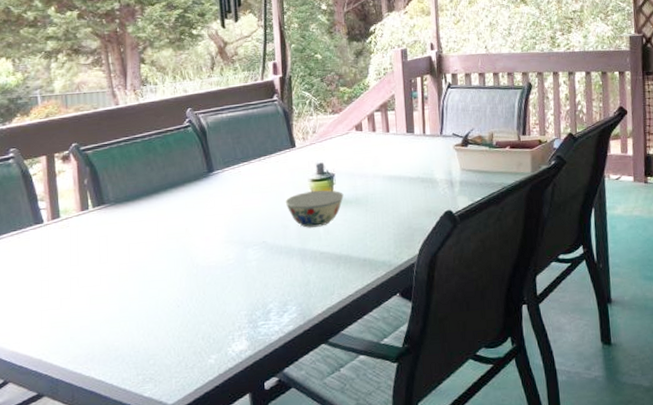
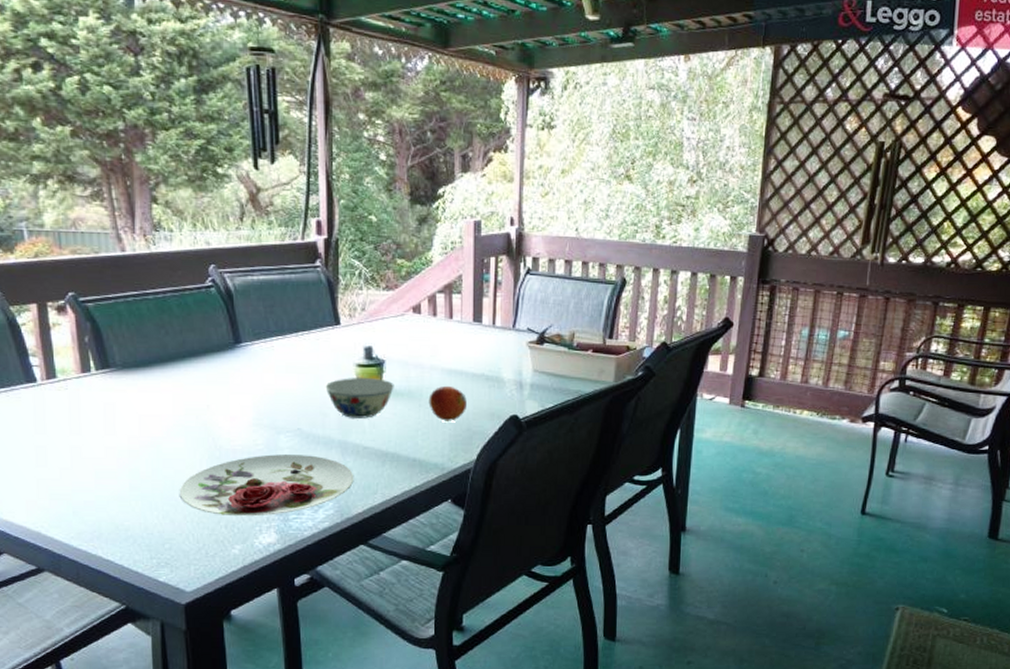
plate: none [162,264,314,328] -> present [179,454,354,517]
fruit: none [373,190,407,222] -> present [428,385,467,421]

